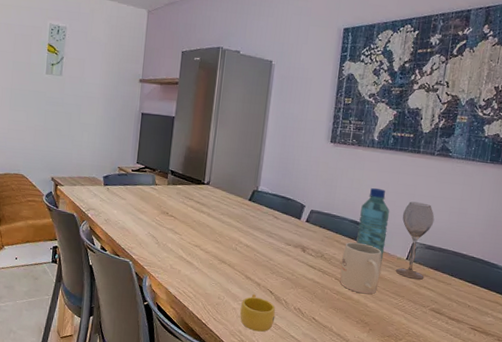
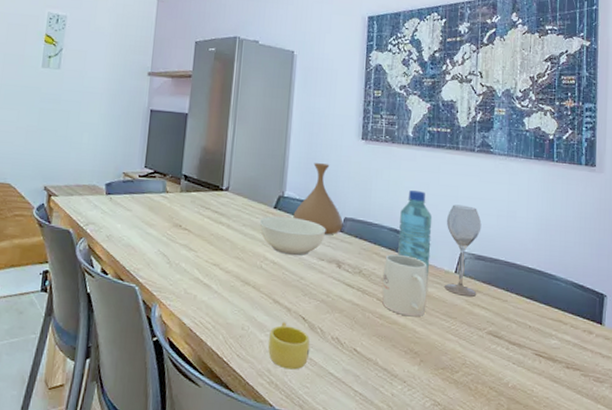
bowl: none [236,207,294,241] -> present [259,216,326,256]
vase: none [265,162,310,225] -> present [293,163,343,235]

